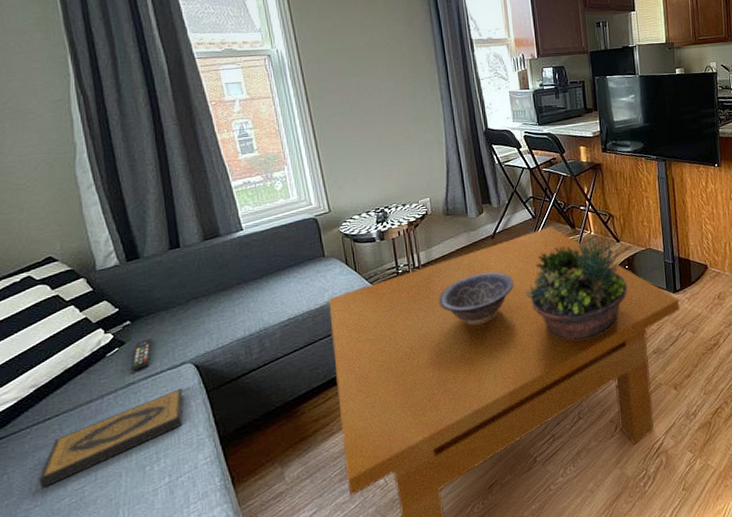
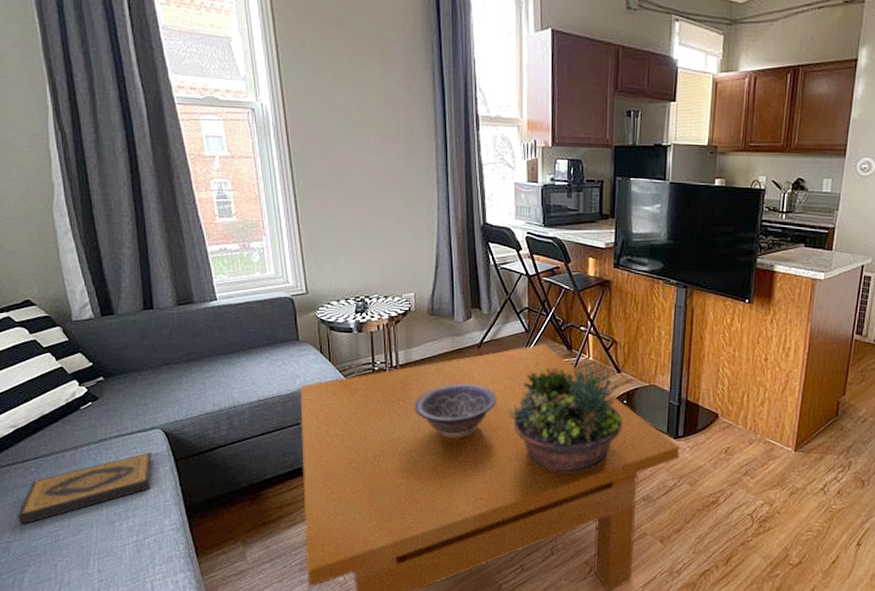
remote control: present [131,338,153,371] -> none [104,397,124,427]

